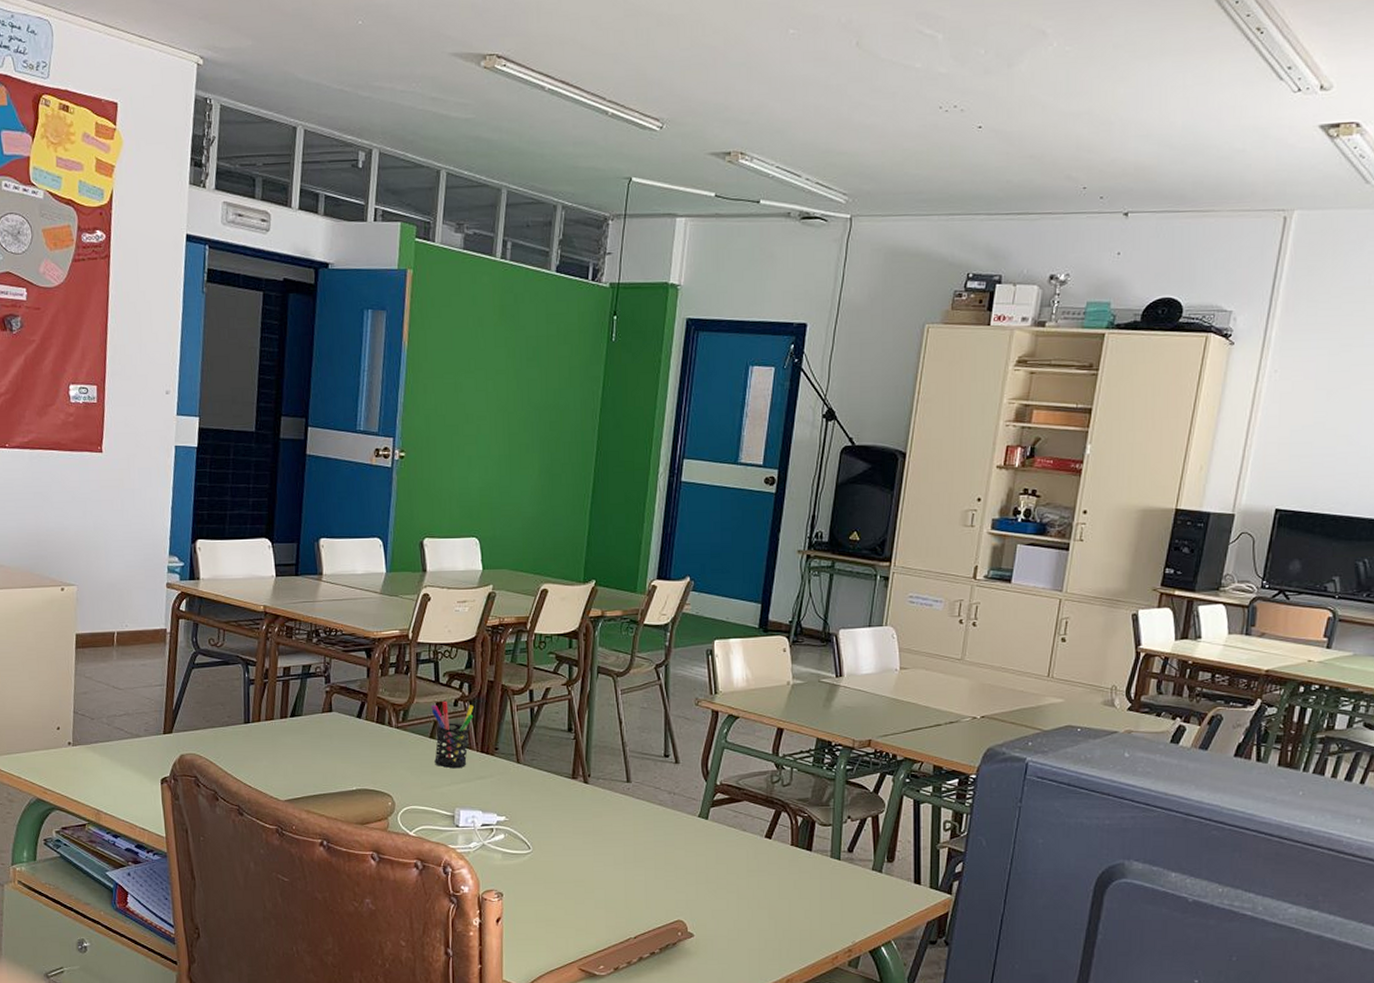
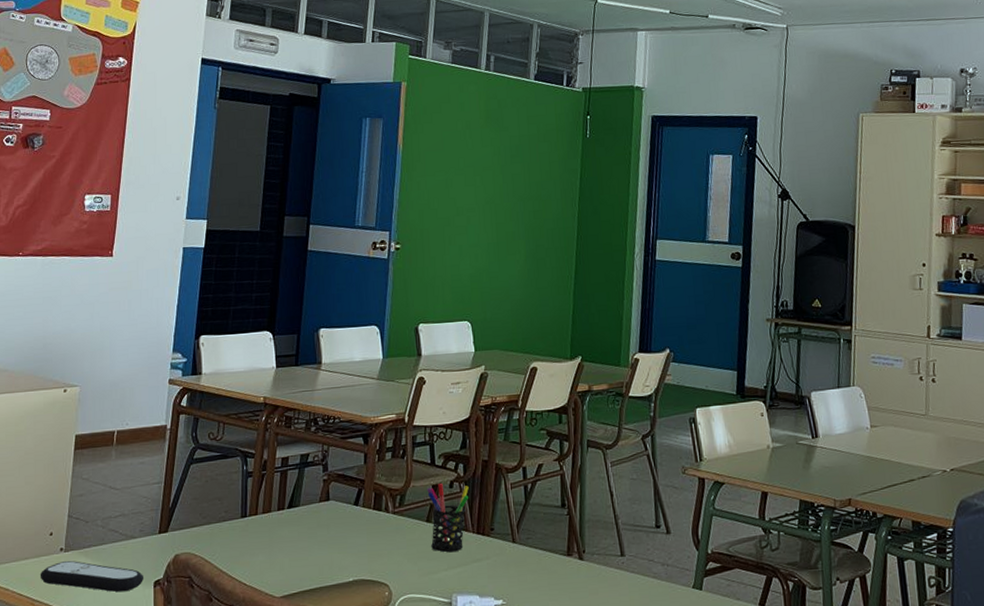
remote control: none [50,755,152,787] -> present [40,561,145,592]

